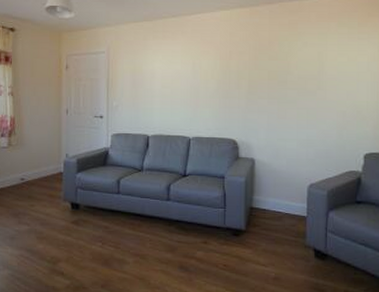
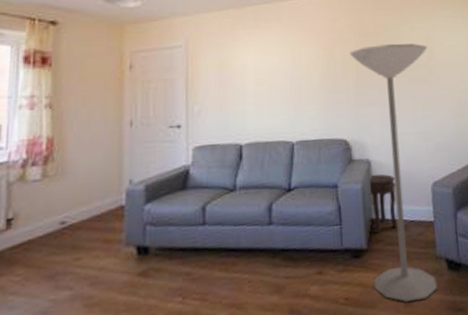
floor lamp: none [244,57,319,277] -> present [349,43,437,302]
side table: none [250,171,275,219] -> present [368,174,397,234]

